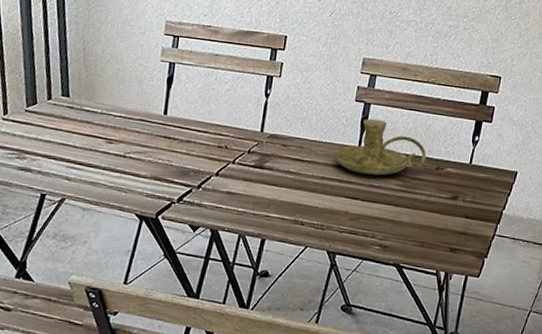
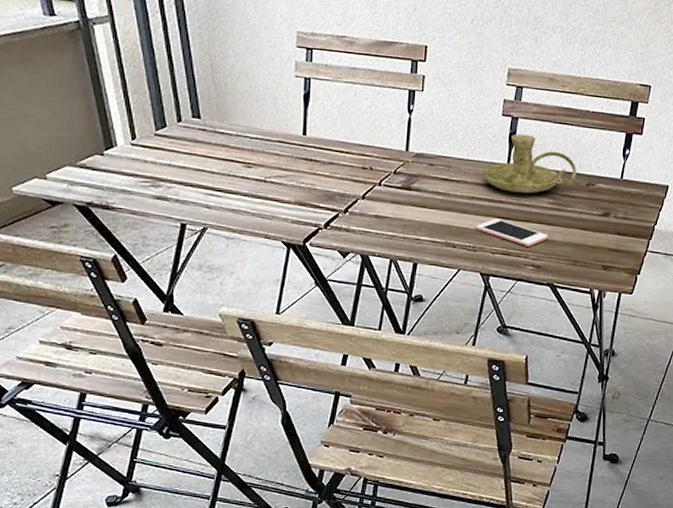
cell phone: none [325,198,396,227] -> present [476,218,548,247]

